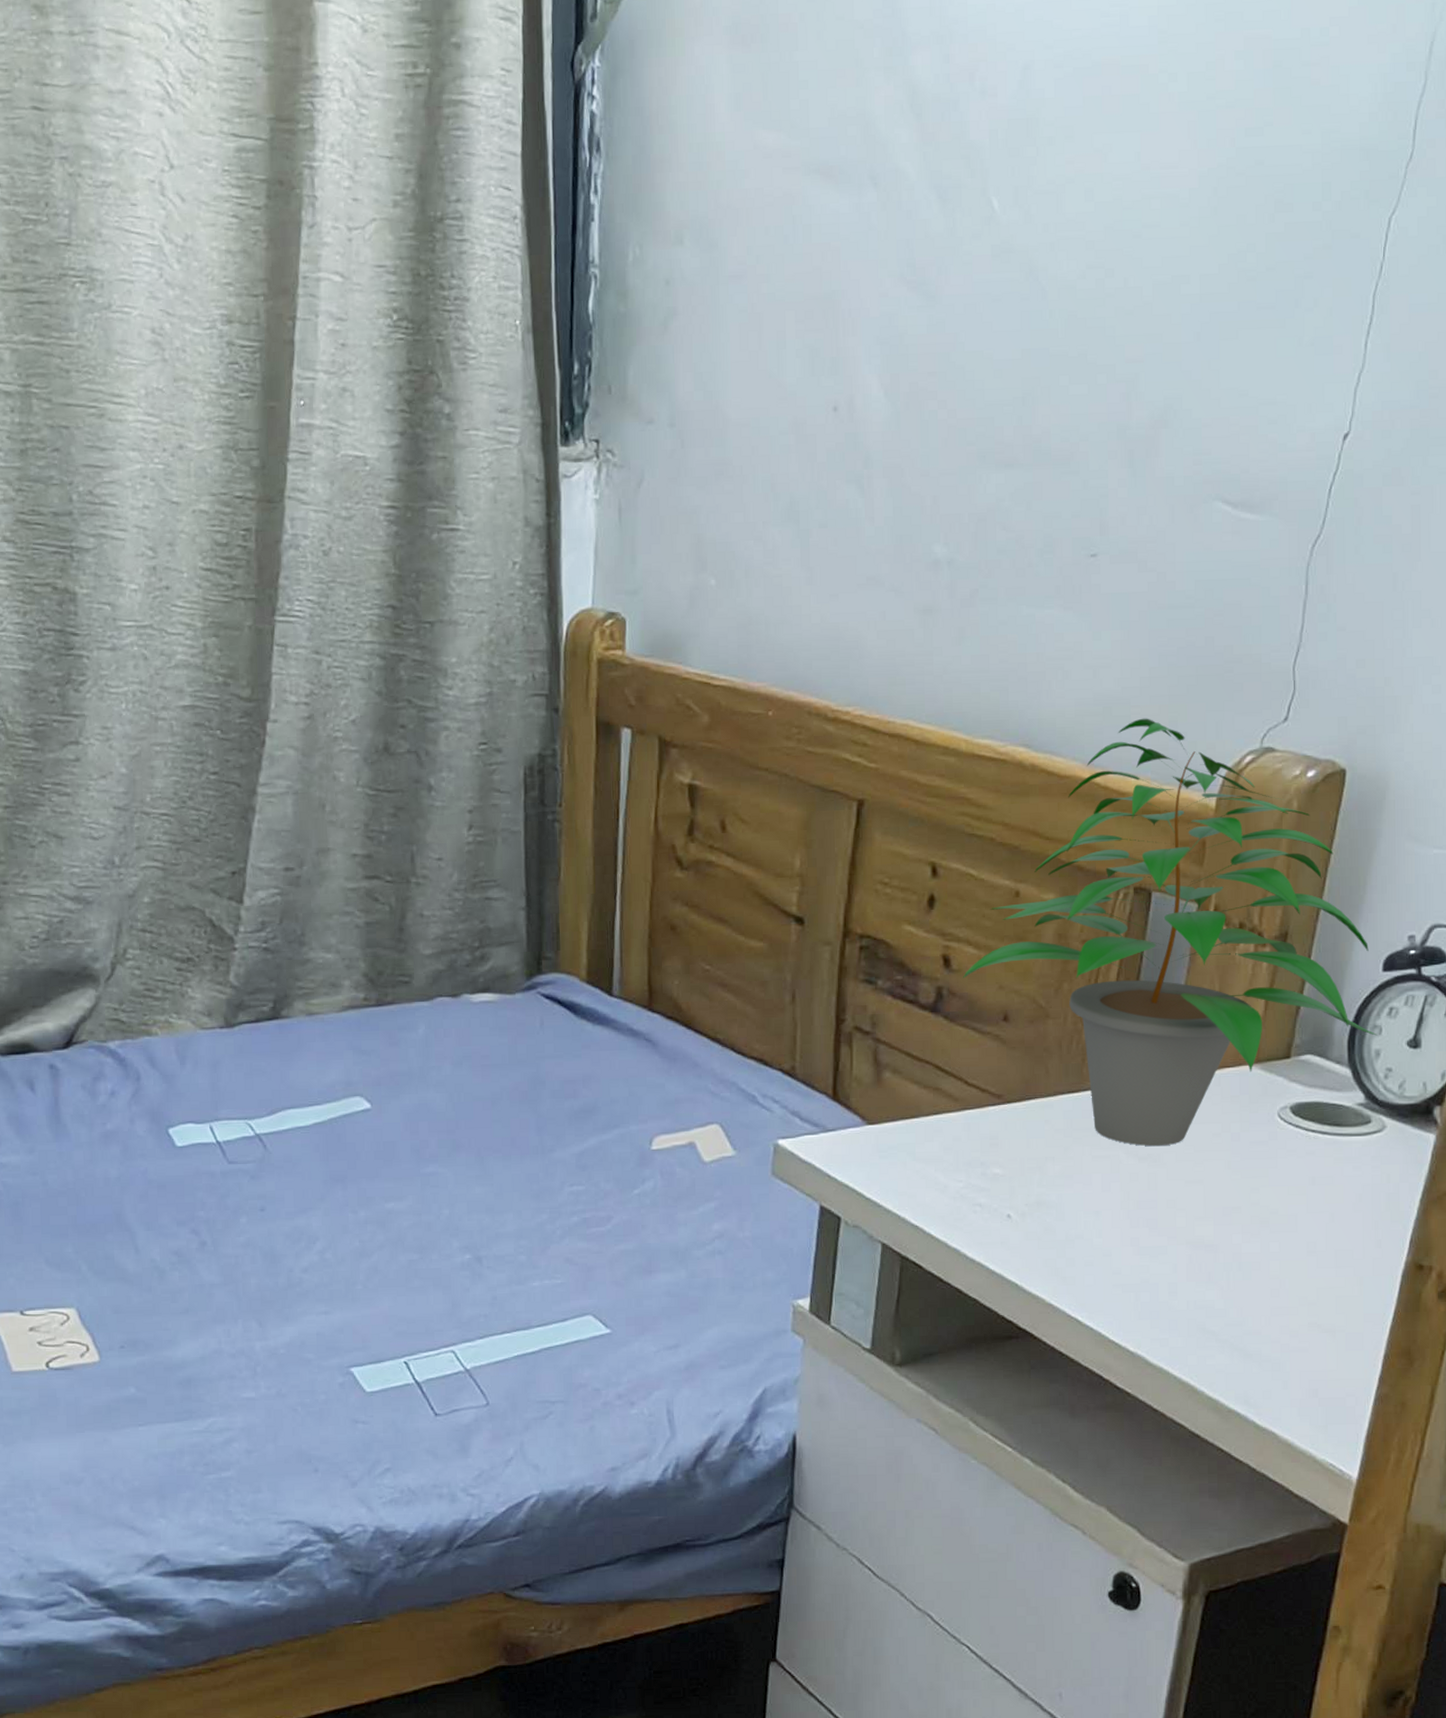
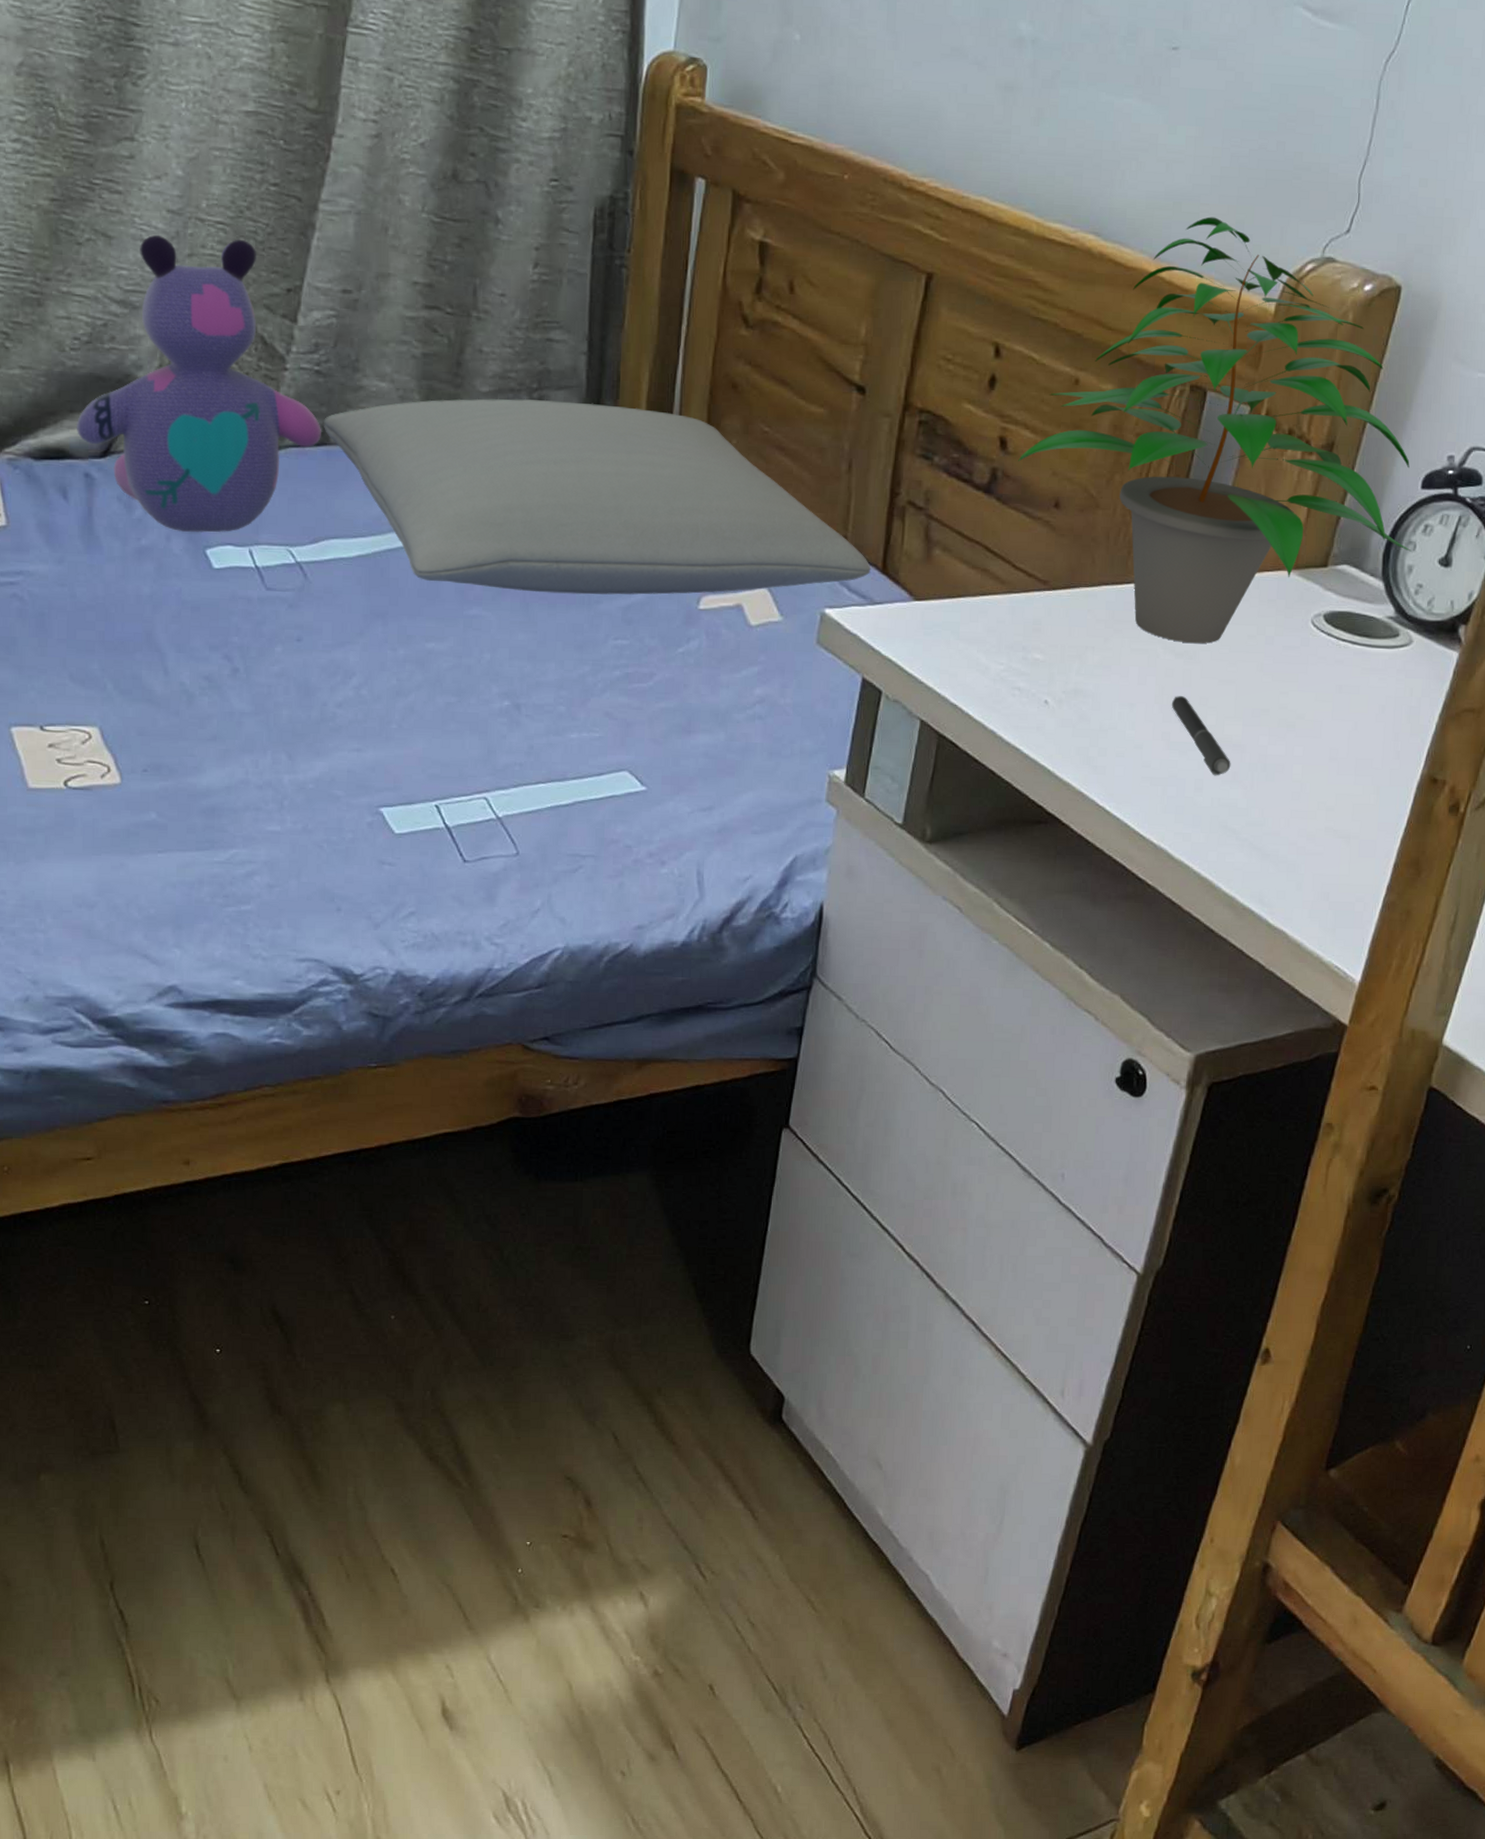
toy: none [39,828,273,1114] -> present [76,234,321,533]
pillow: none [274,957,821,1146] -> present [324,398,871,595]
pen: none [1138,1200,1205,1278] -> present [1171,696,1231,776]

